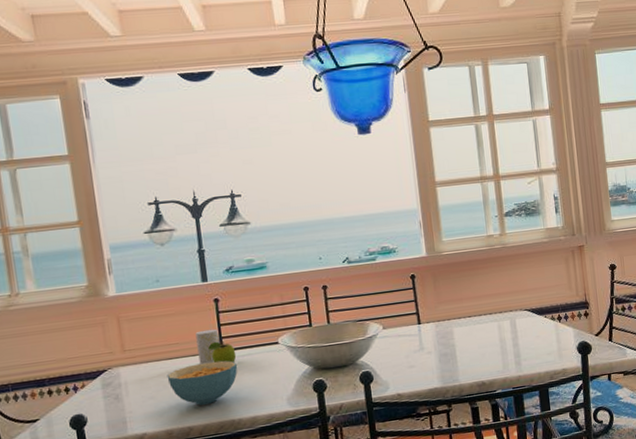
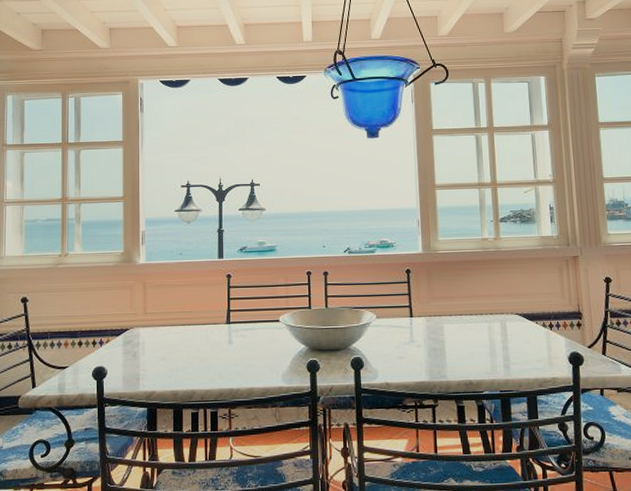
cereal bowl: present [166,360,238,406] -> none [179,331,241,371]
cup: present [195,328,220,365] -> none [208,301,228,333]
fruit: present [207,340,237,363] -> none [216,313,241,335]

